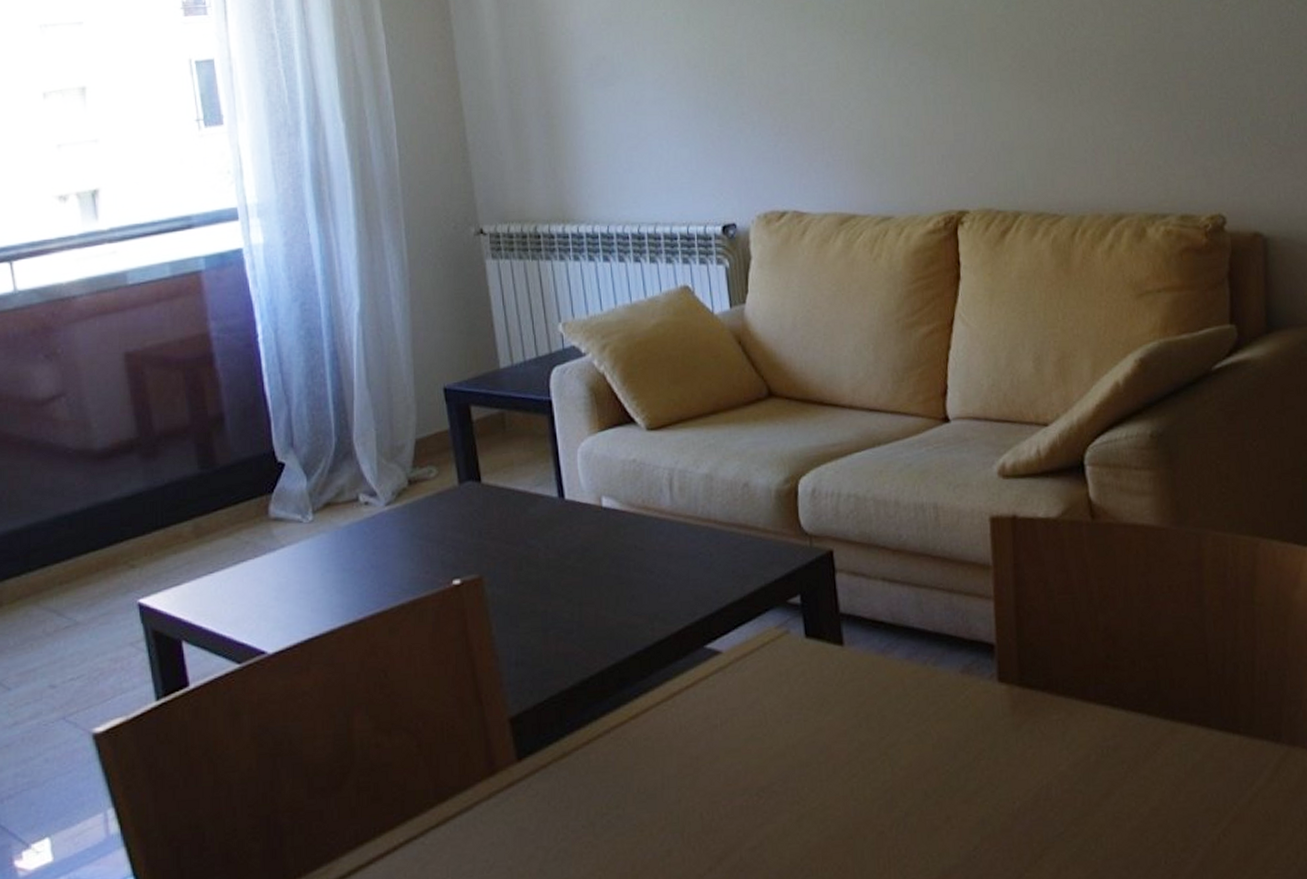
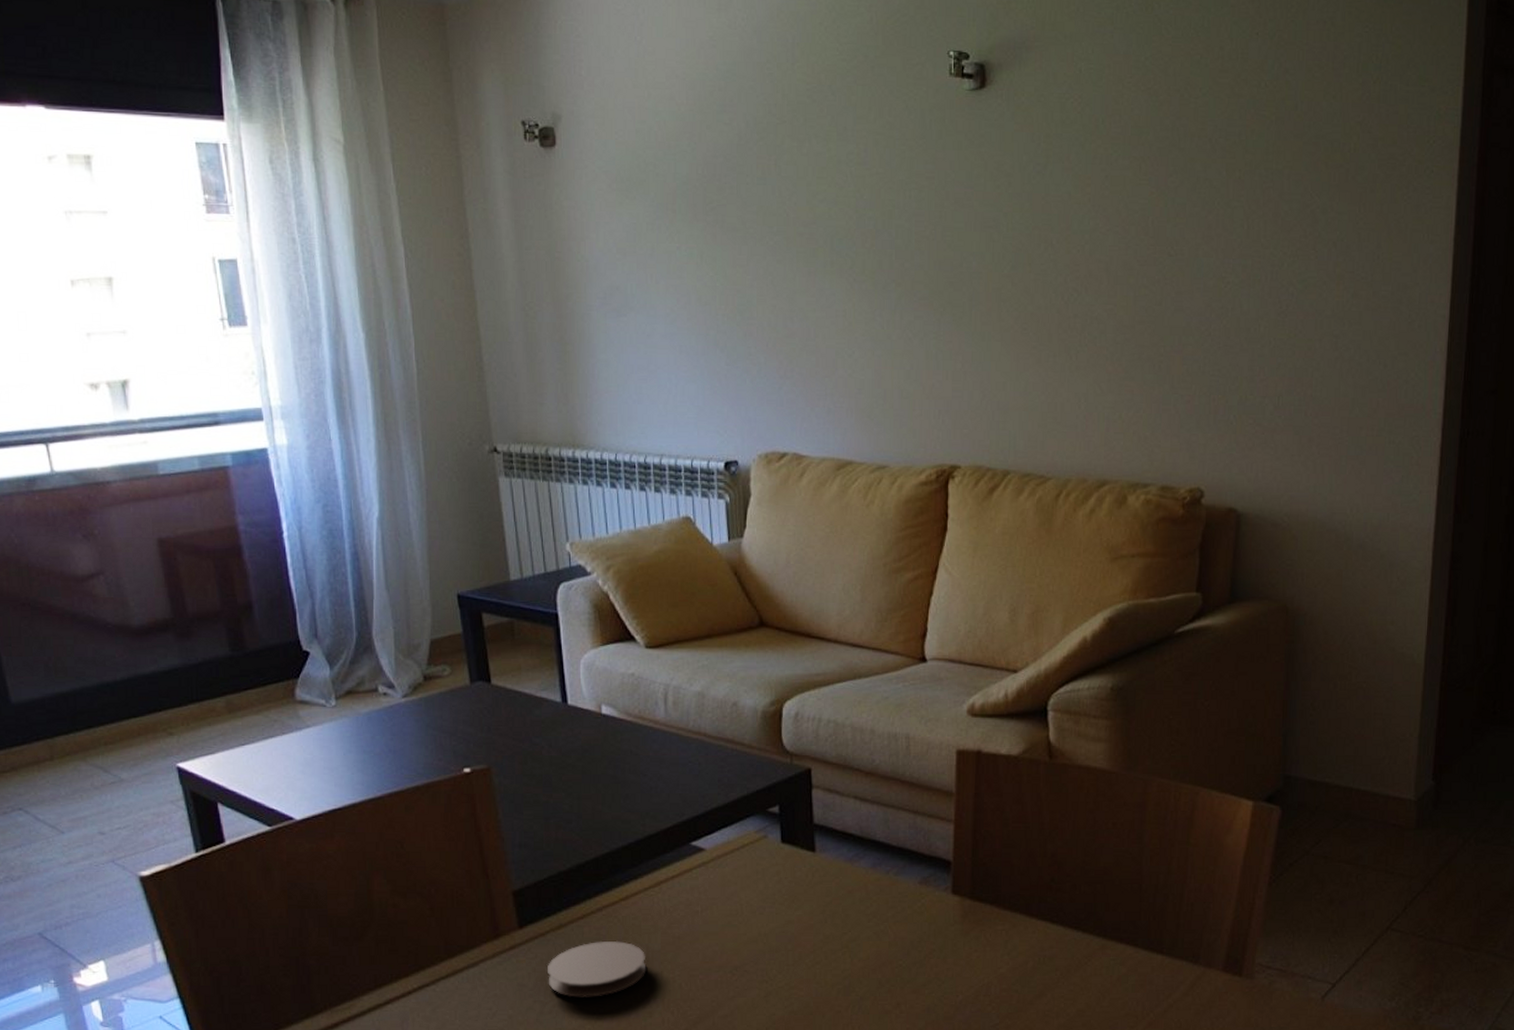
coaster: none [551,767,662,840] -> present [548,940,647,998]

